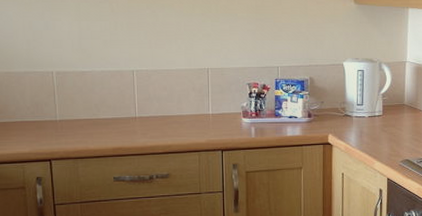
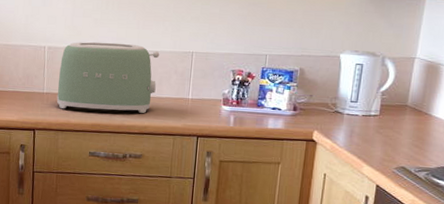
toaster: none [71,64,176,135] -> present [56,41,160,113]

